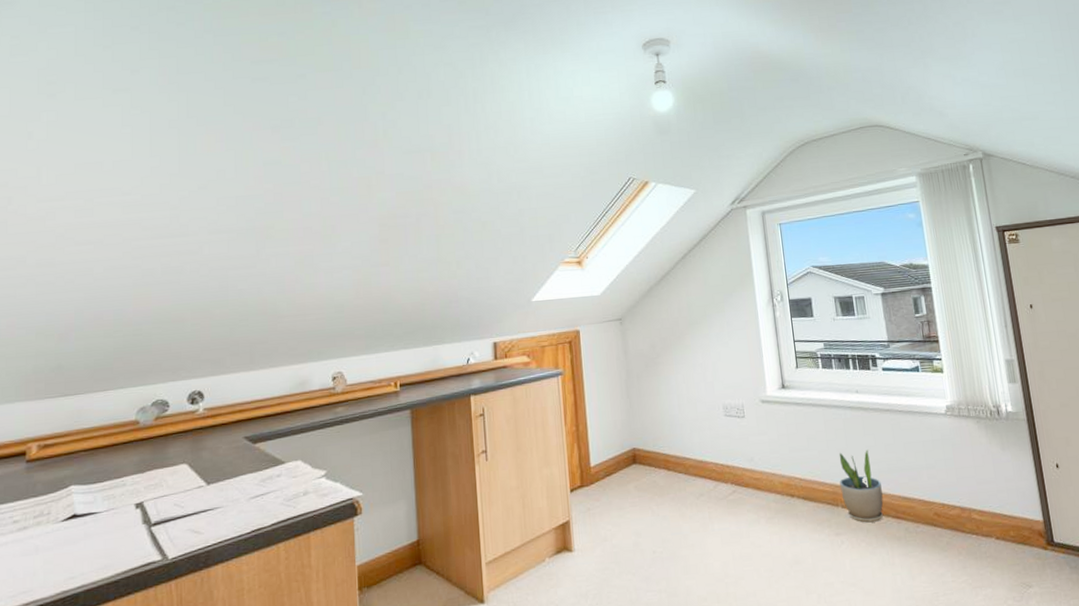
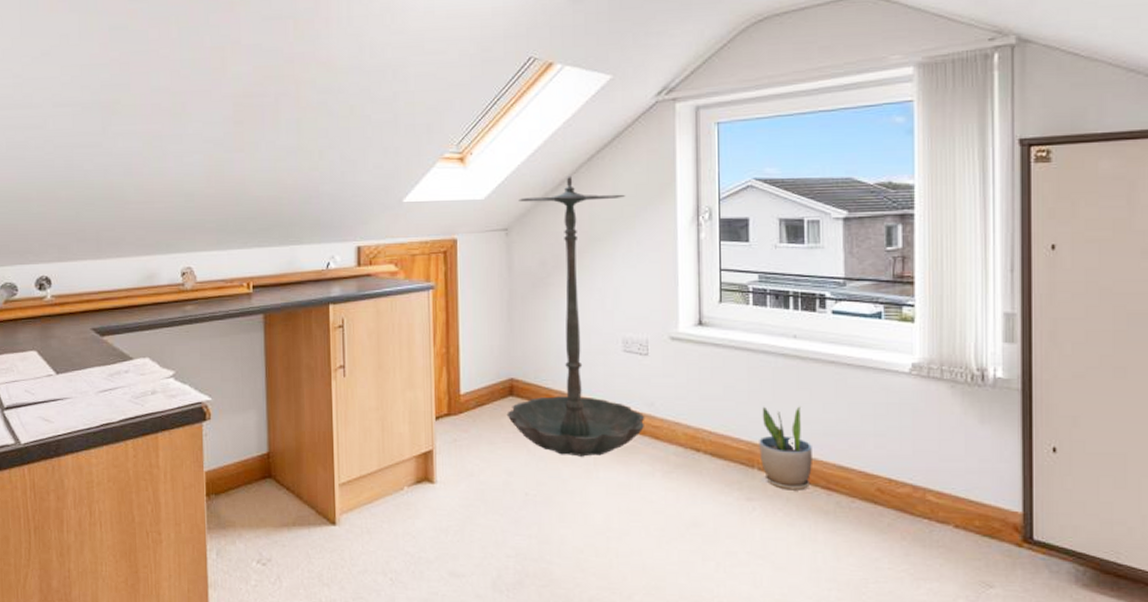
umbrella stand: none [629,271,748,513] -> present [506,175,645,457]

